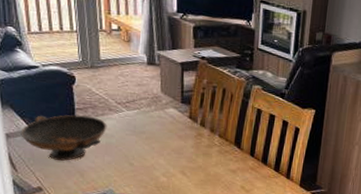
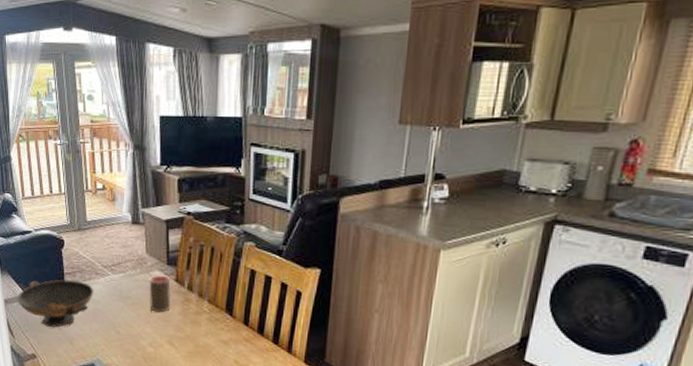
cup: none [163,112,185,146] -> present [149,275,171,313]

